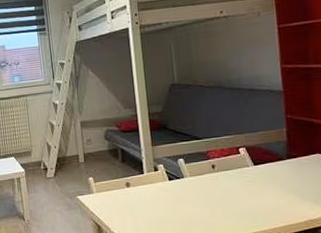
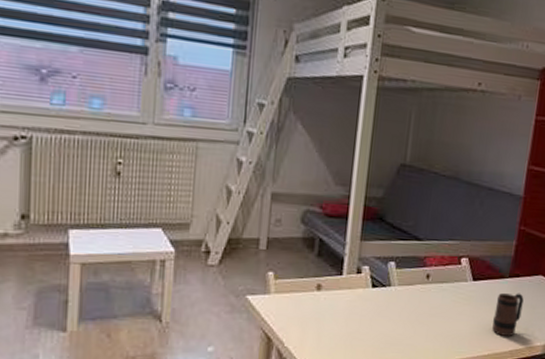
mug: none [280,171,308,210] -> present [492,292,524,337]

